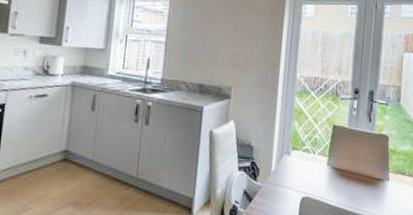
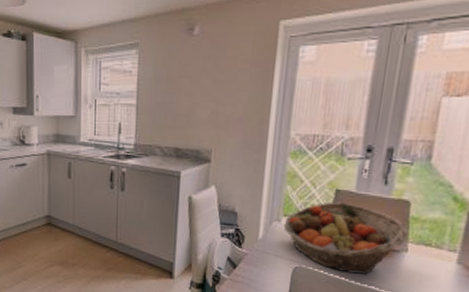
fruit basket: none [292,136,389,204] -> present [283,202,409,275]

